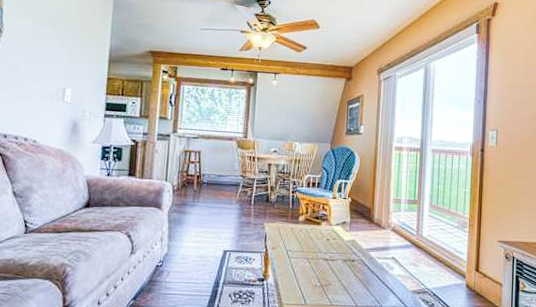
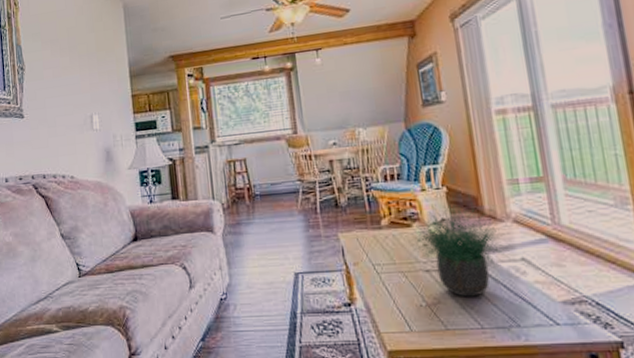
potted plant: none [316,202,387,282] -> present [408,194,511,297]

